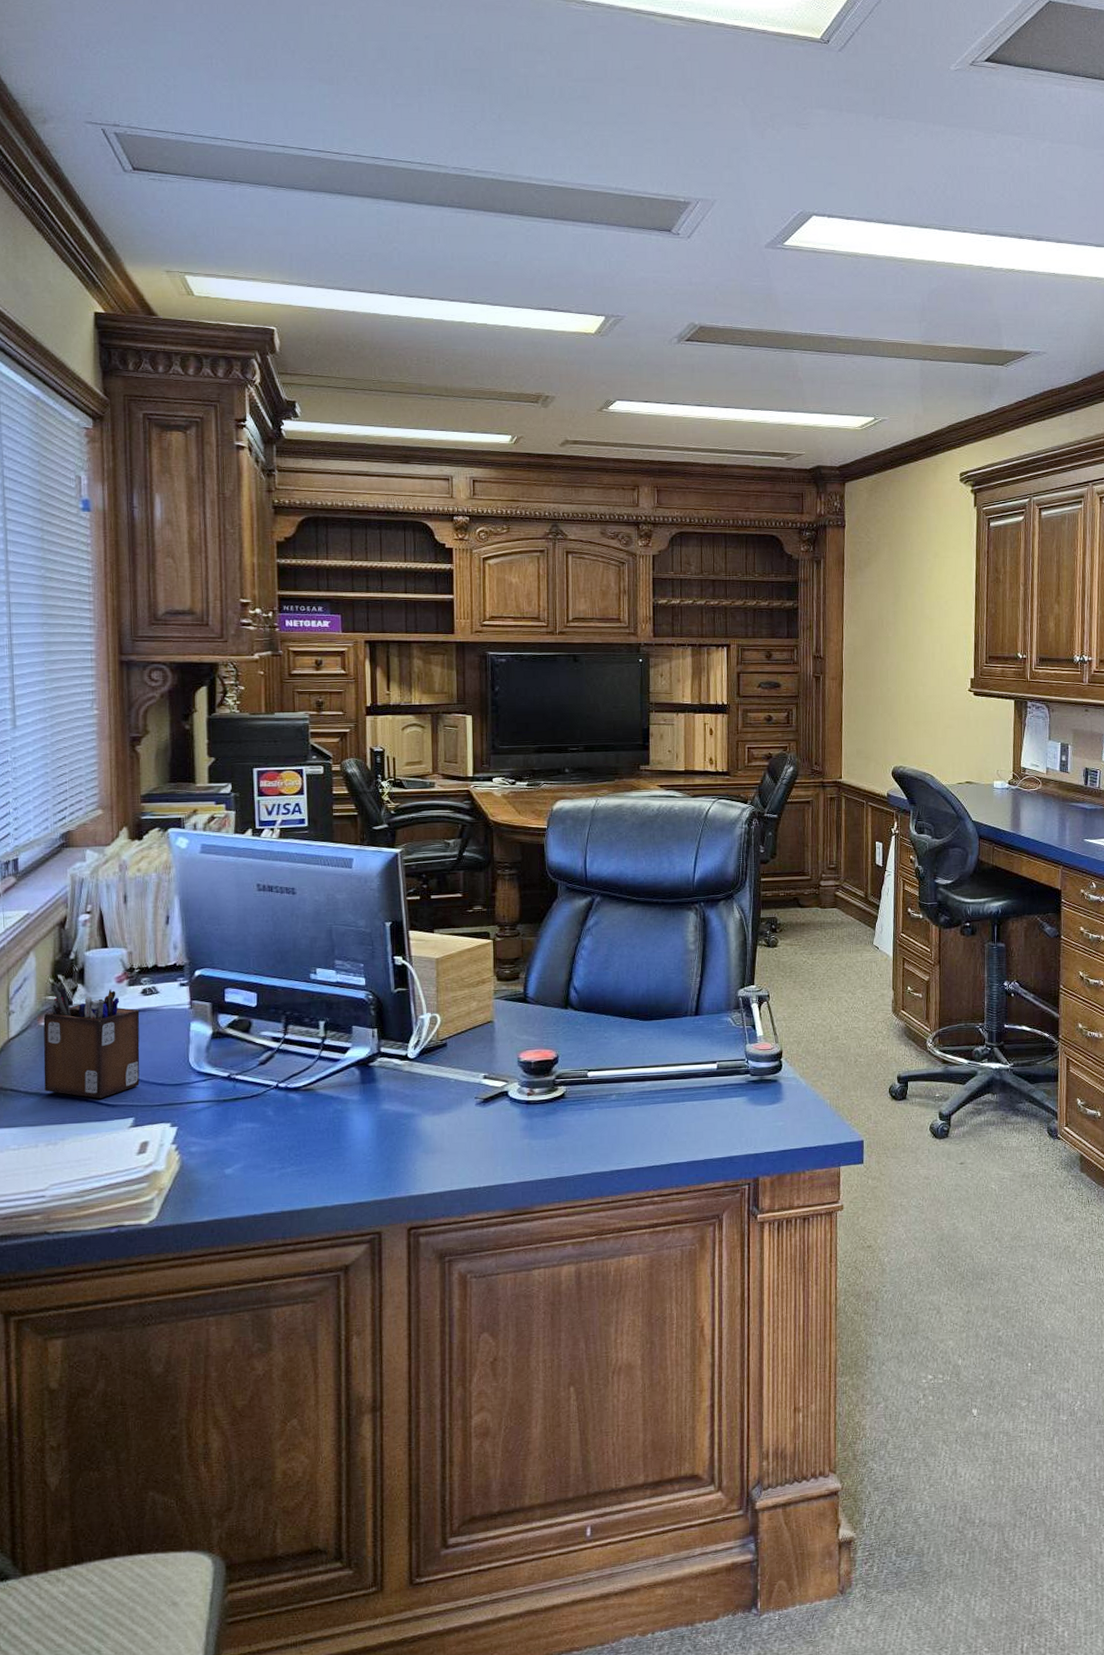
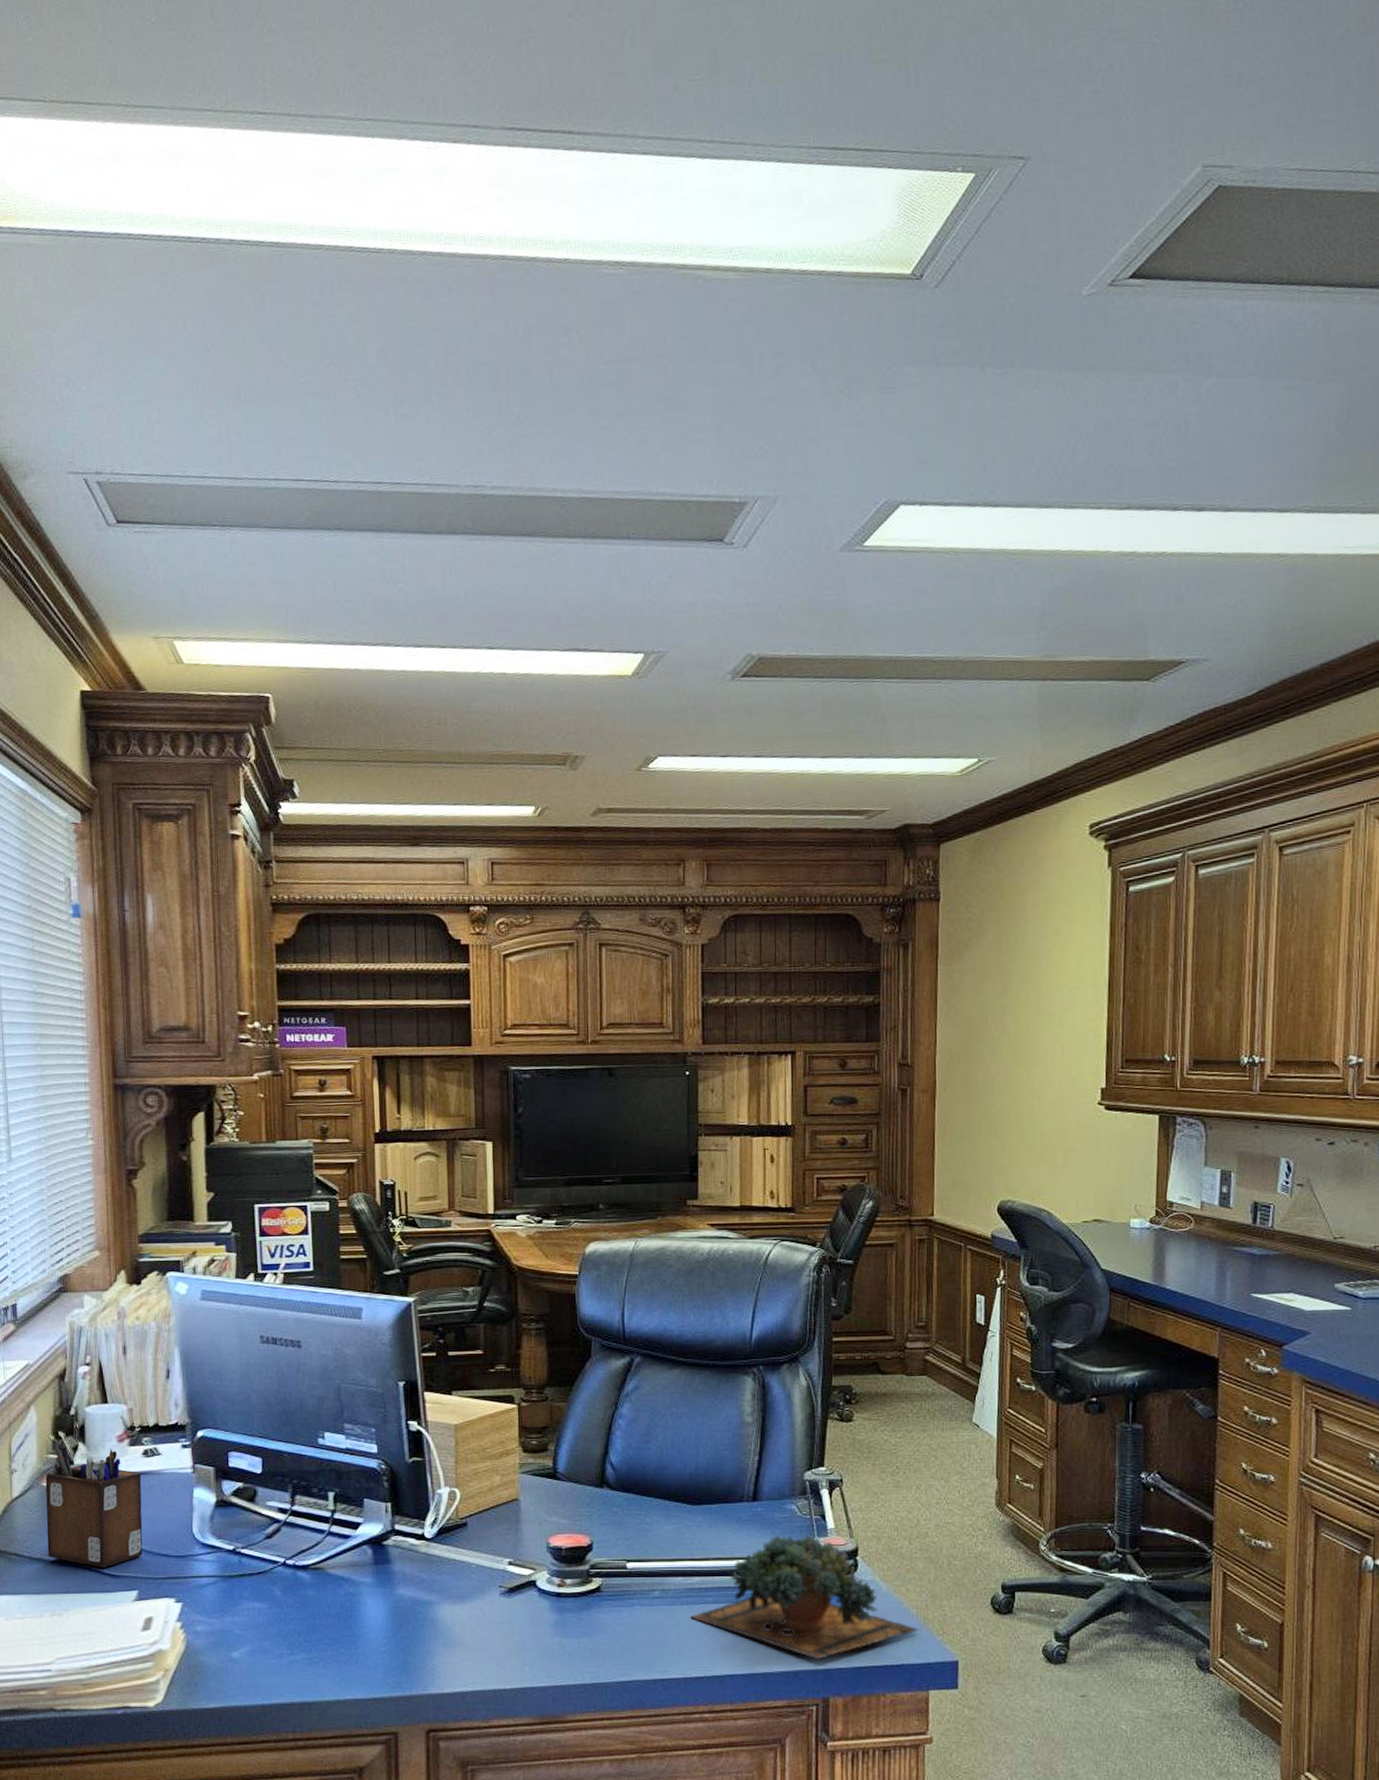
succulent plant: none [642,1041,832,1146] -> present [690,1534,919,1660]

